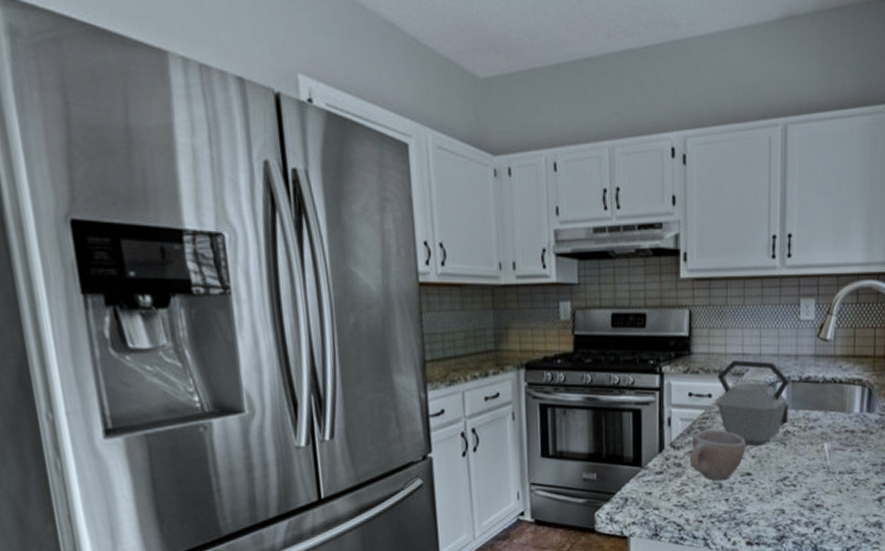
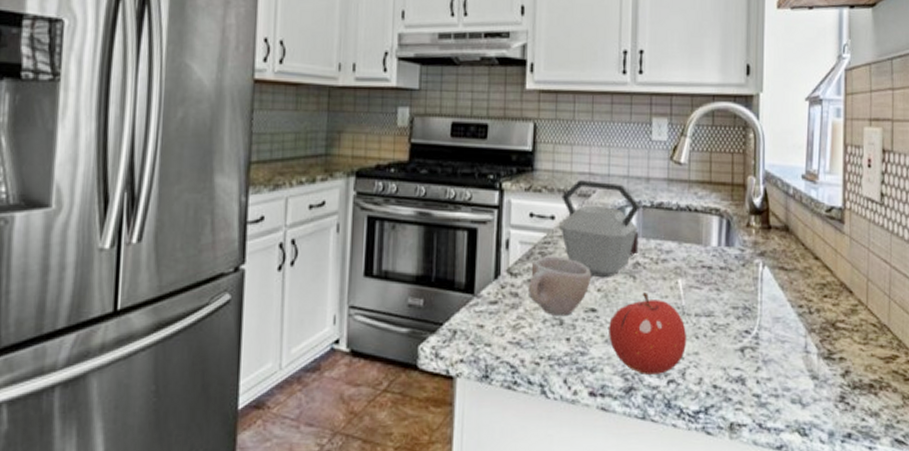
fruit: none [763,456,832,525] -> present [609,293,687,374]

